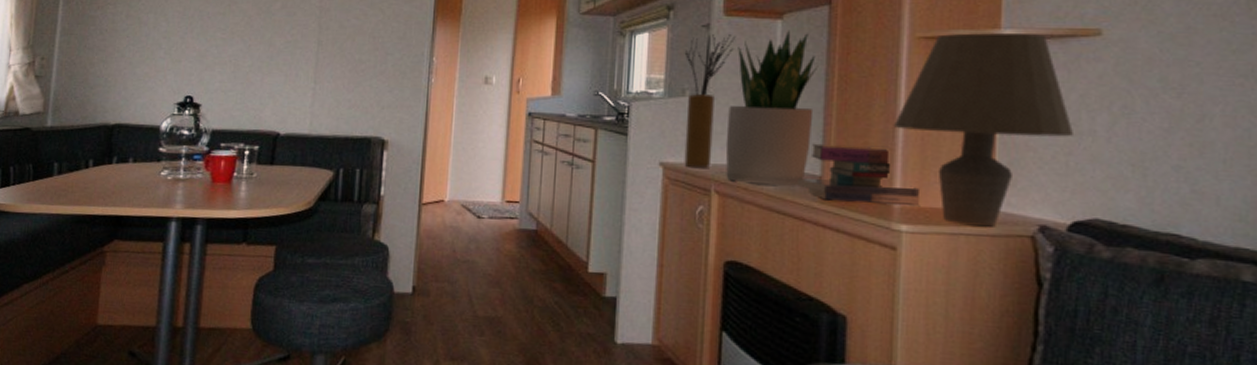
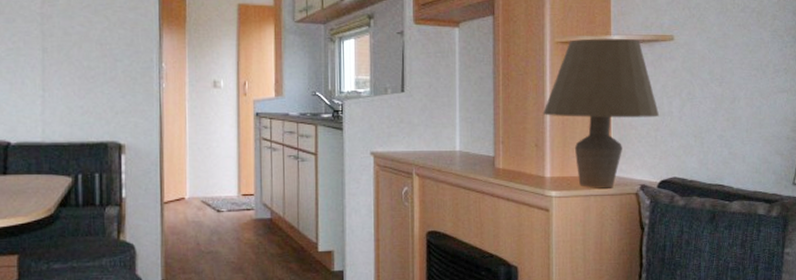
vase: present [684,34,737,168] -> none [384,40,425,155]
planter: present [725,30,819,186] -> none [421,36,488,166]
books: present [797,143,921,205] -> none [477,130,564,176]

